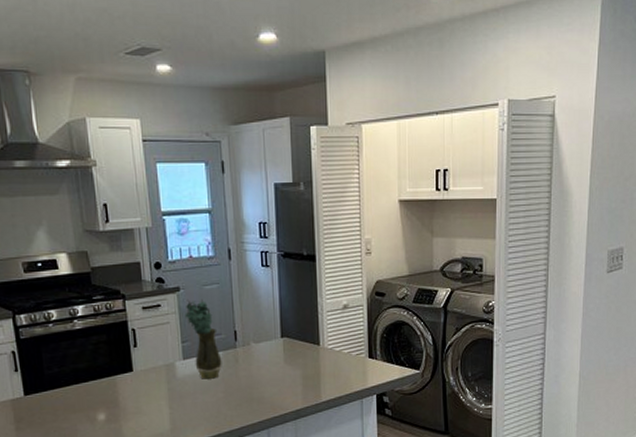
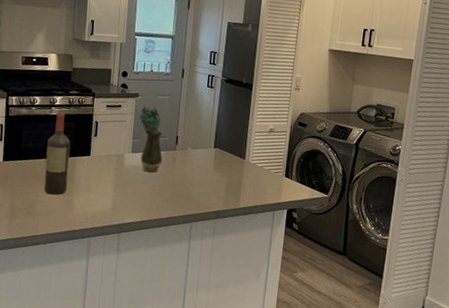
wine bottle: none [76,324,112,426] -> present [43,111,71,195]

